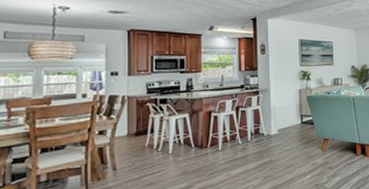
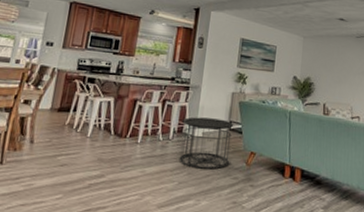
side table: none [258,115,306,163] -> present [179,117,234,170]

